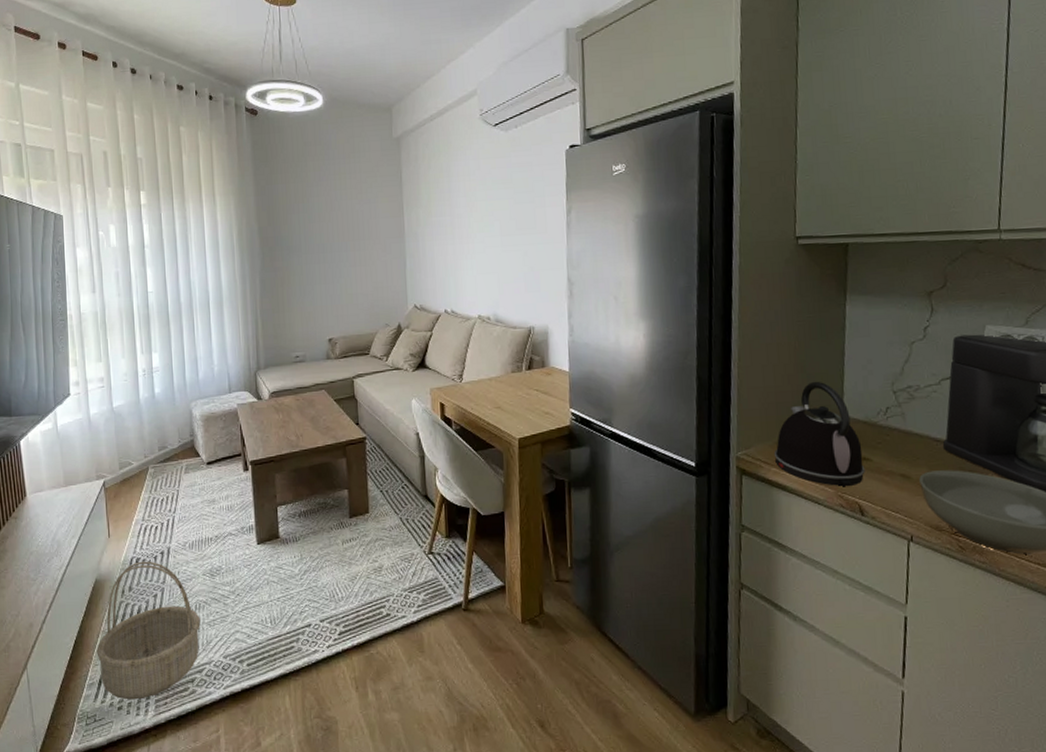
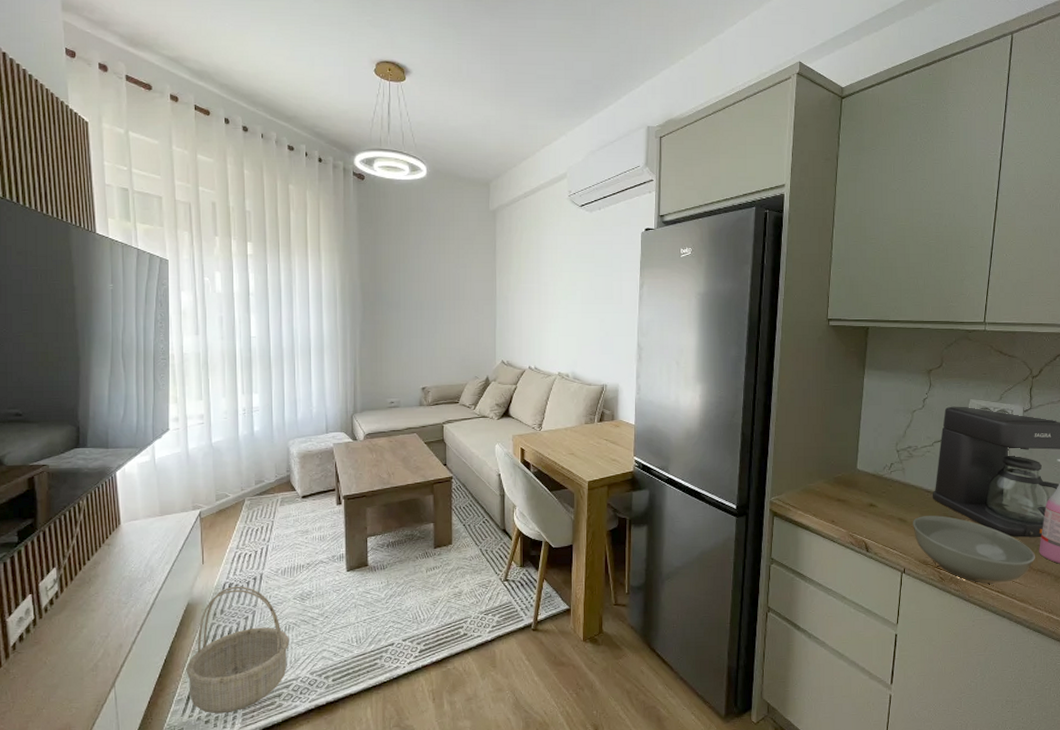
kettle: present [773,381,865,486] -> none [800,440,872,527]

